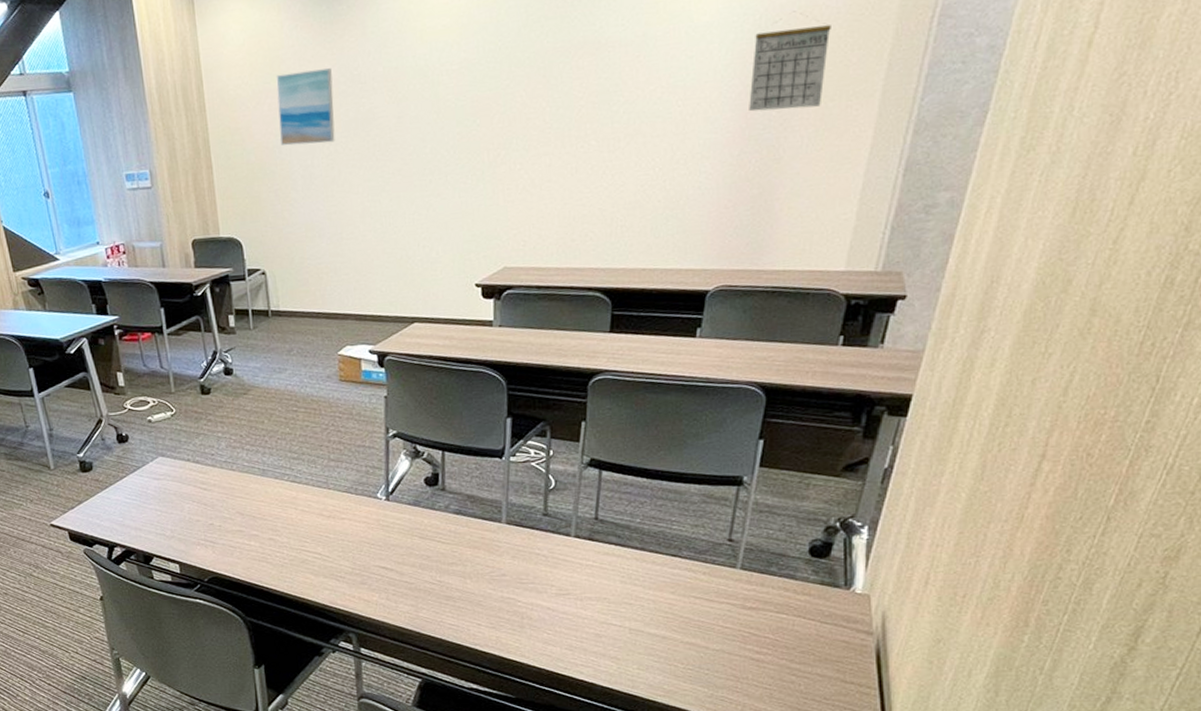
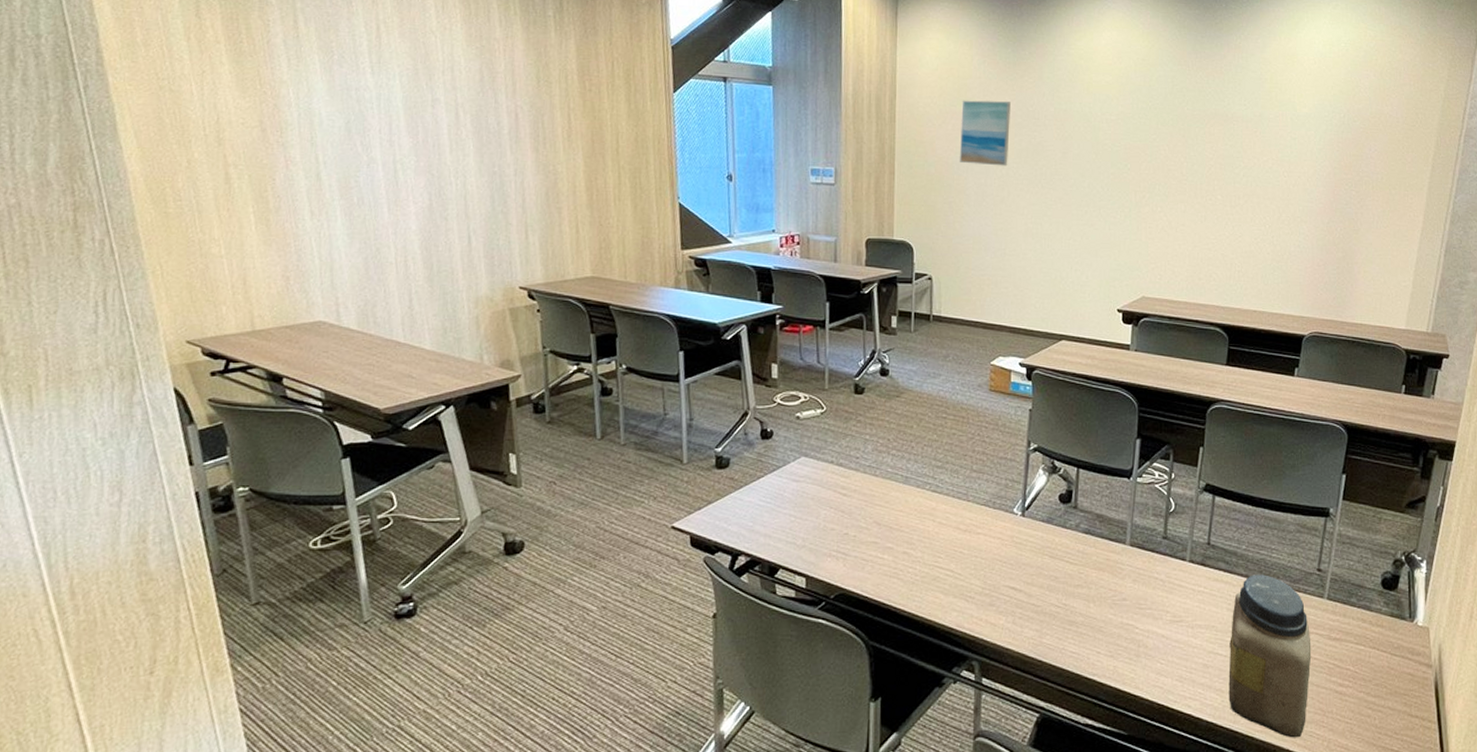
jar: none [624,547,722,702] -> present [1228,574,1312,738]
calendar: present [749,11,831,112] -> none [1336,115,1393,192]

